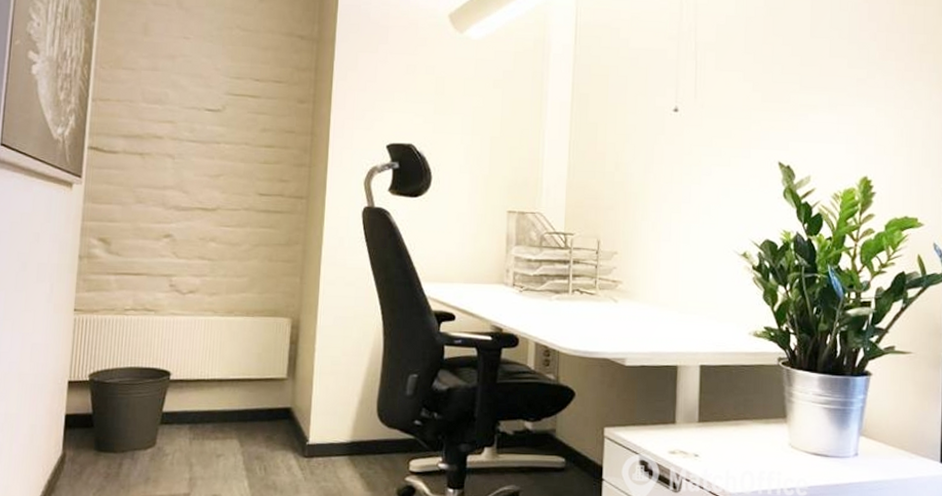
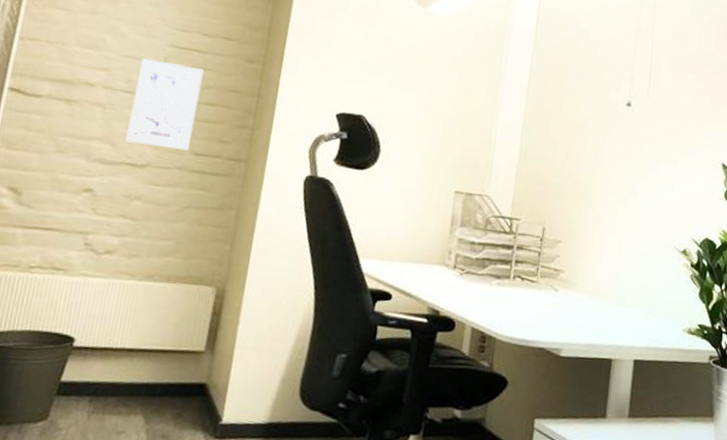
wall art: none [196,108,259,192] -> present [125,58,204,151]

